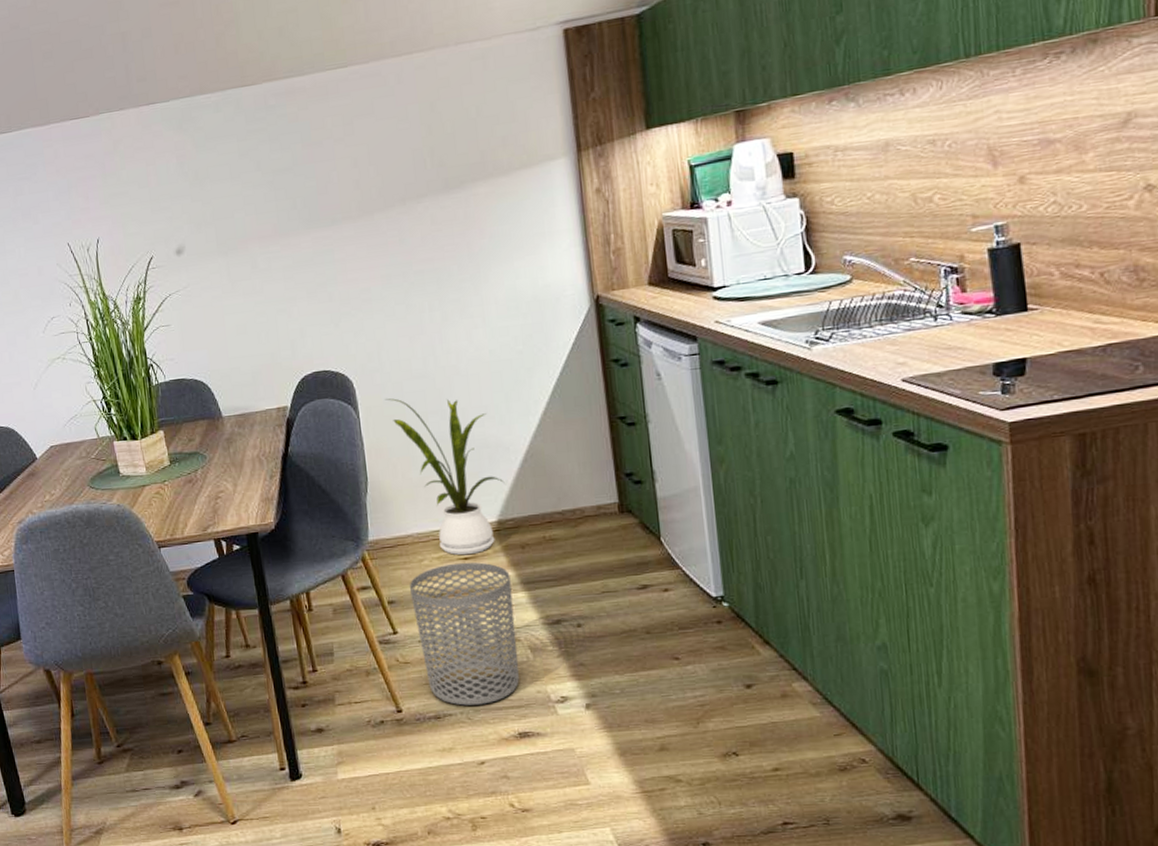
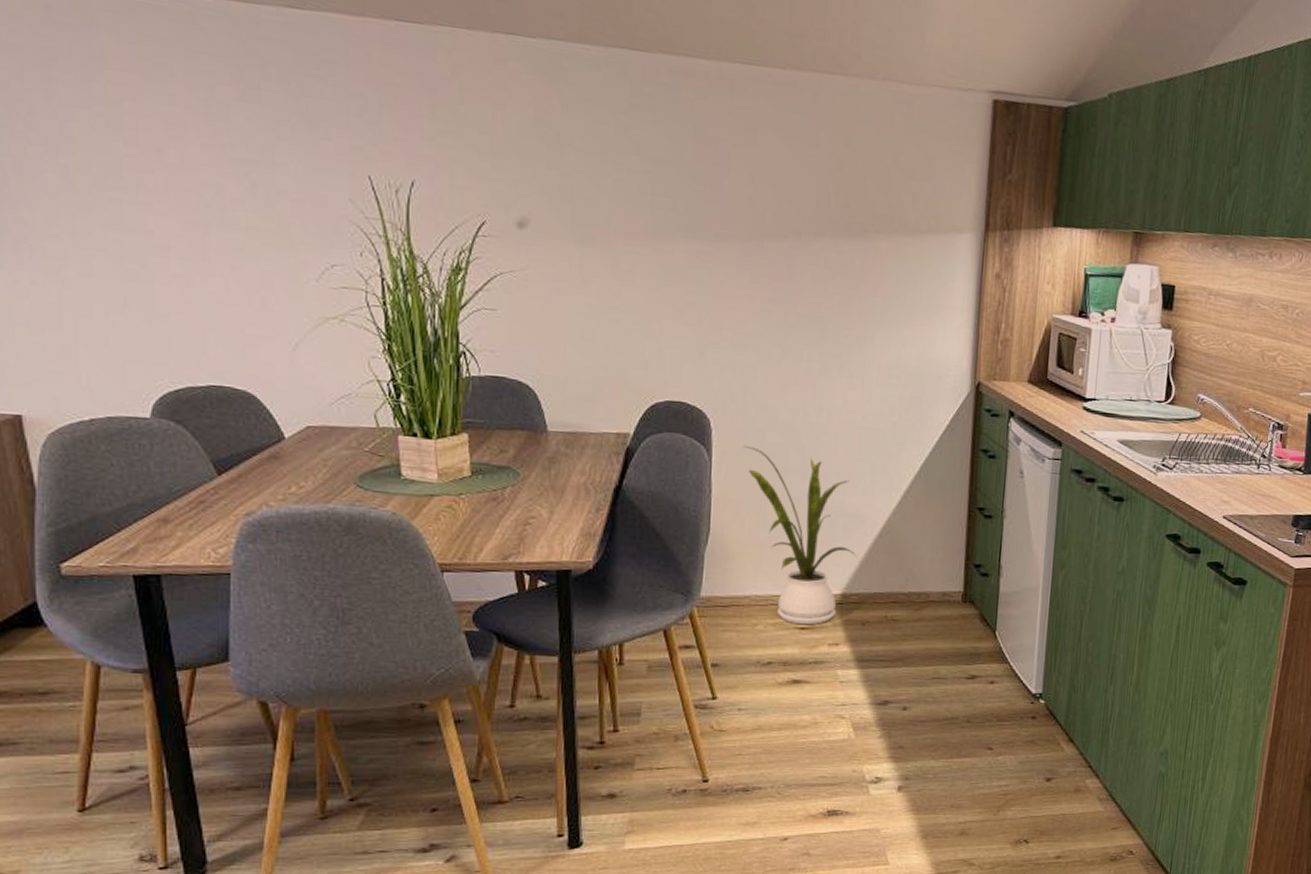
waste bin: present [409,562,519,706] -> none [737,631,846,780]

